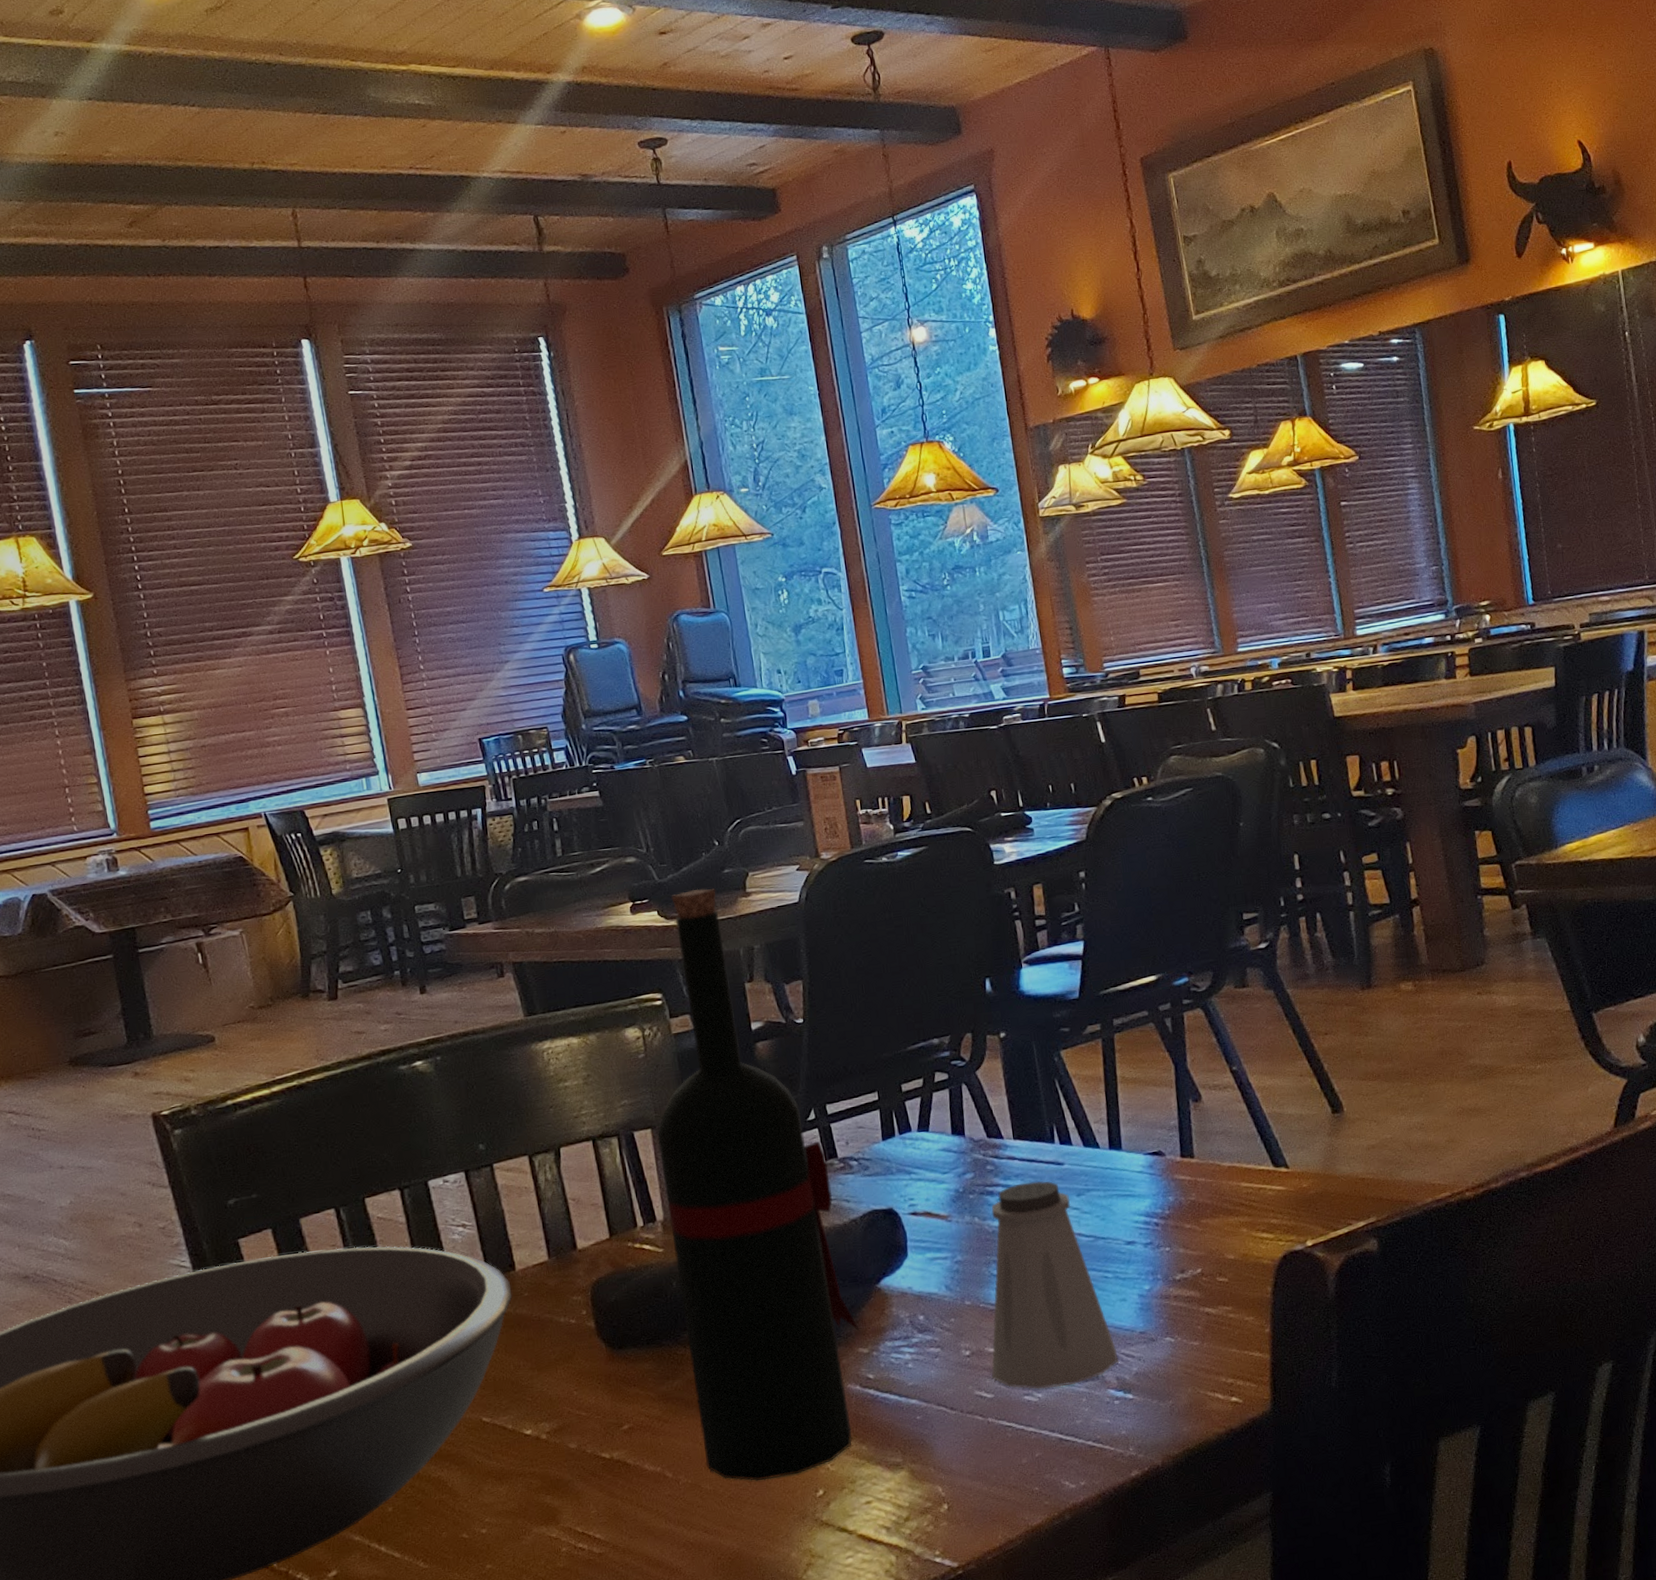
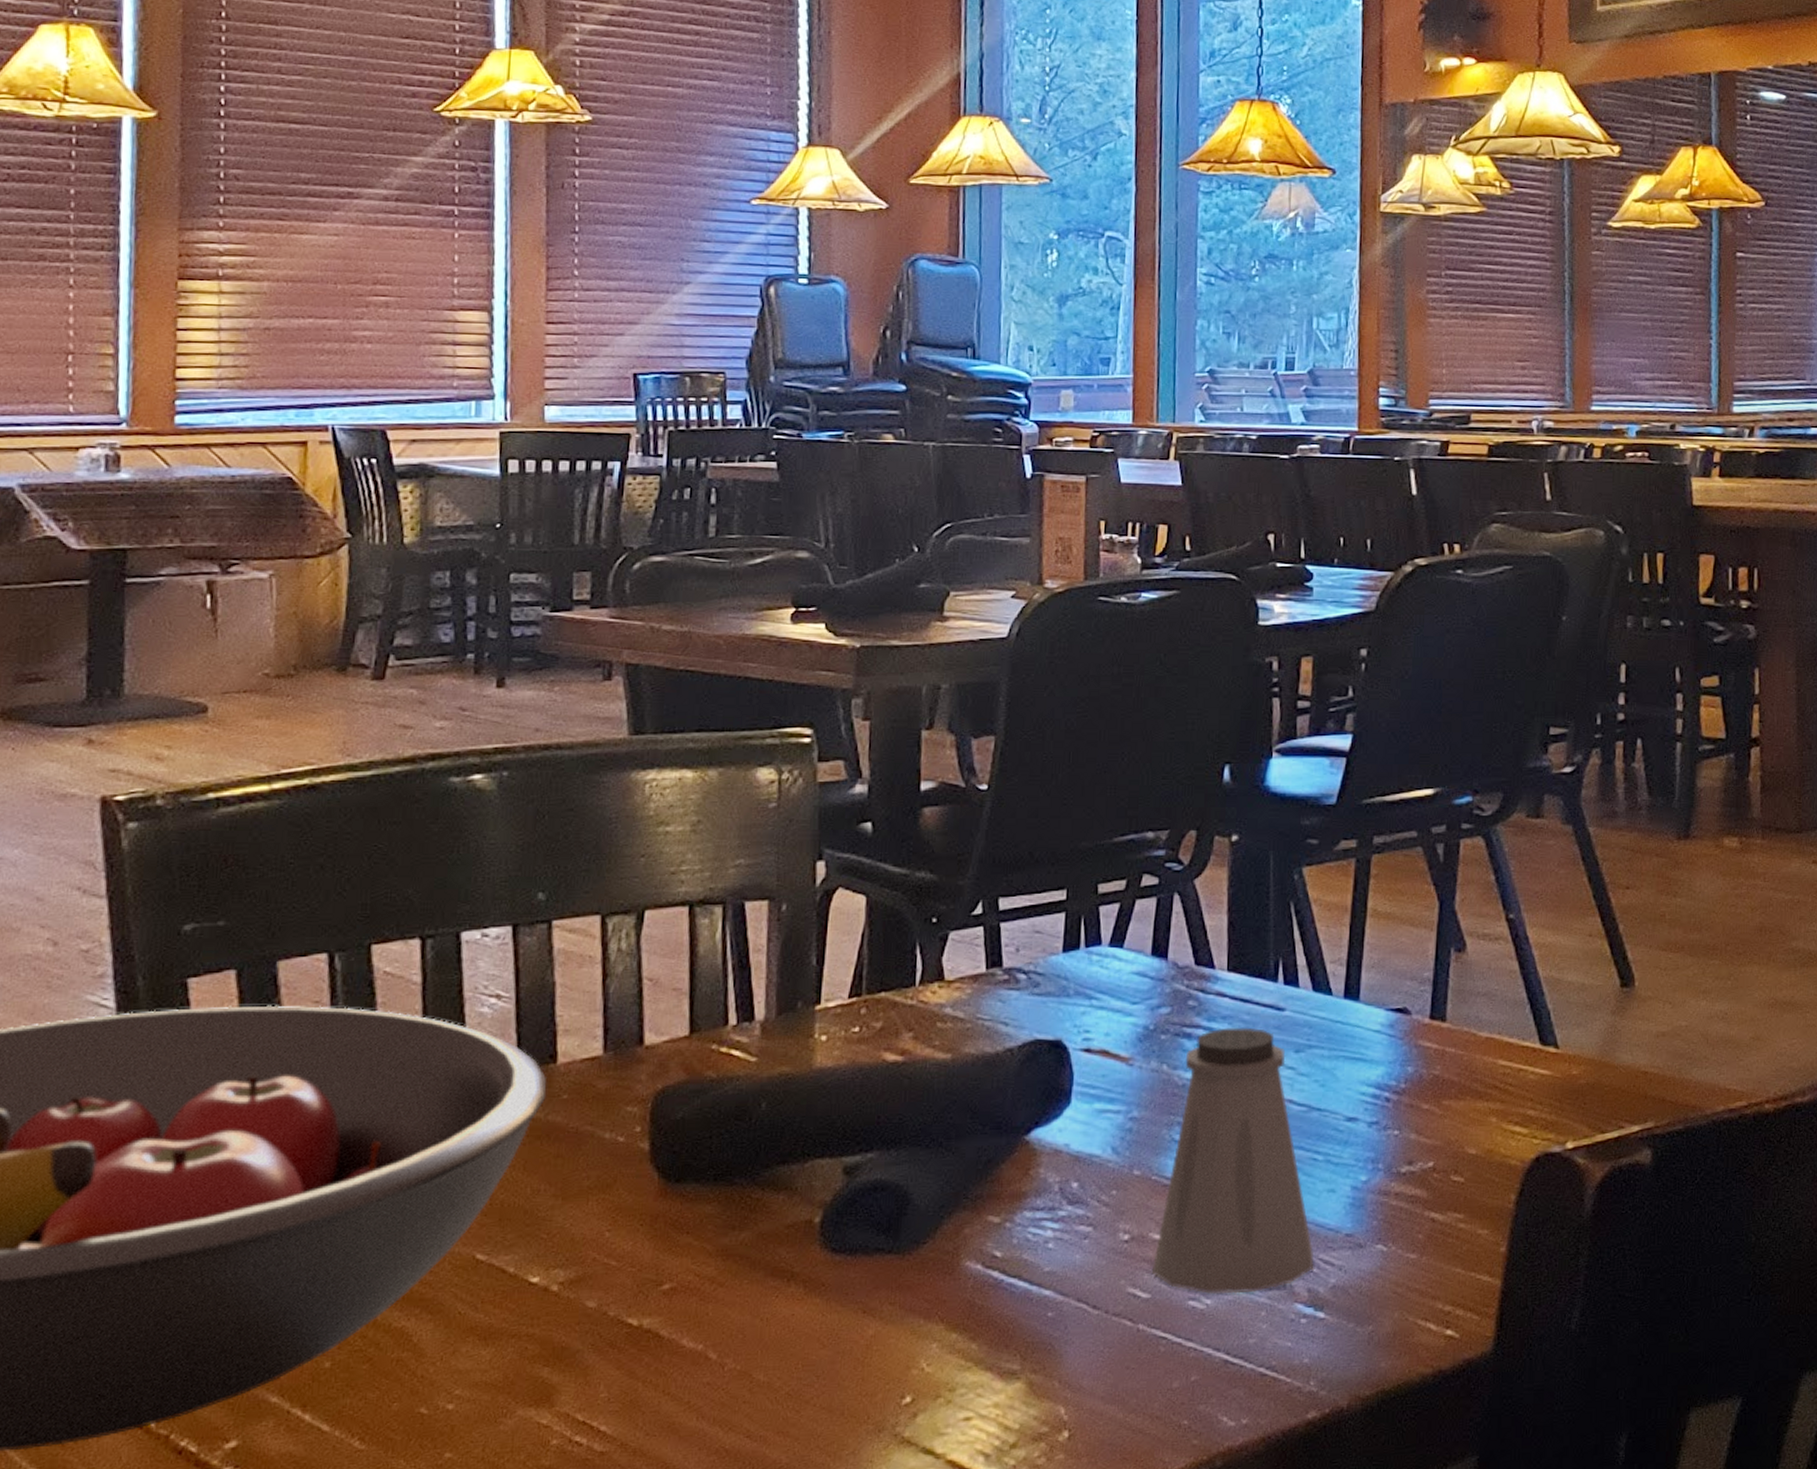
wine bottle: present [657,888,860,1482] -> none [763,602,994,1377]

